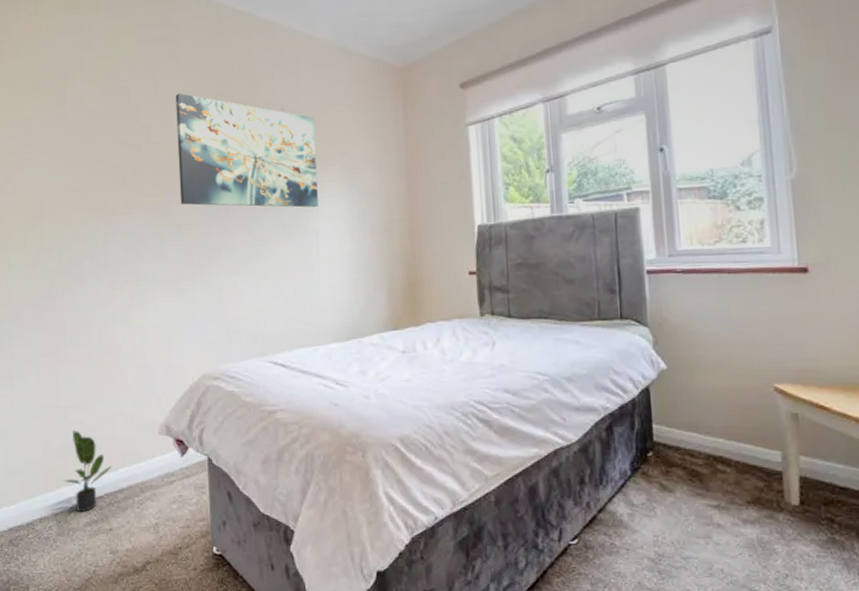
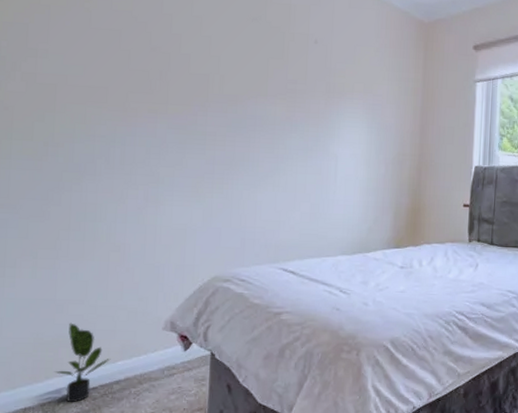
wall art: present [175,93,318,208] -> none [206,10,344,135]

